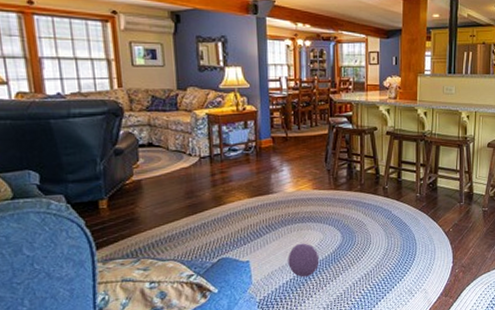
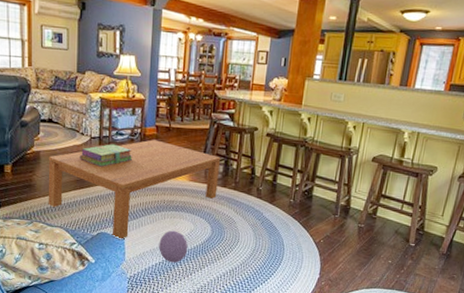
coffee table: none [152,151,344,263] -> present [48,139,221,240]
stack of books: none [189,161,249,188] -> present [80,144,132,167]

